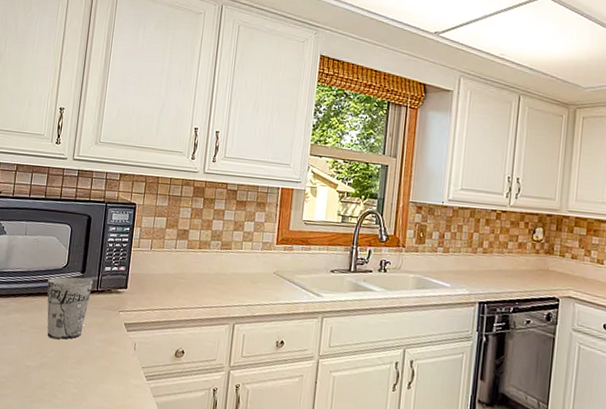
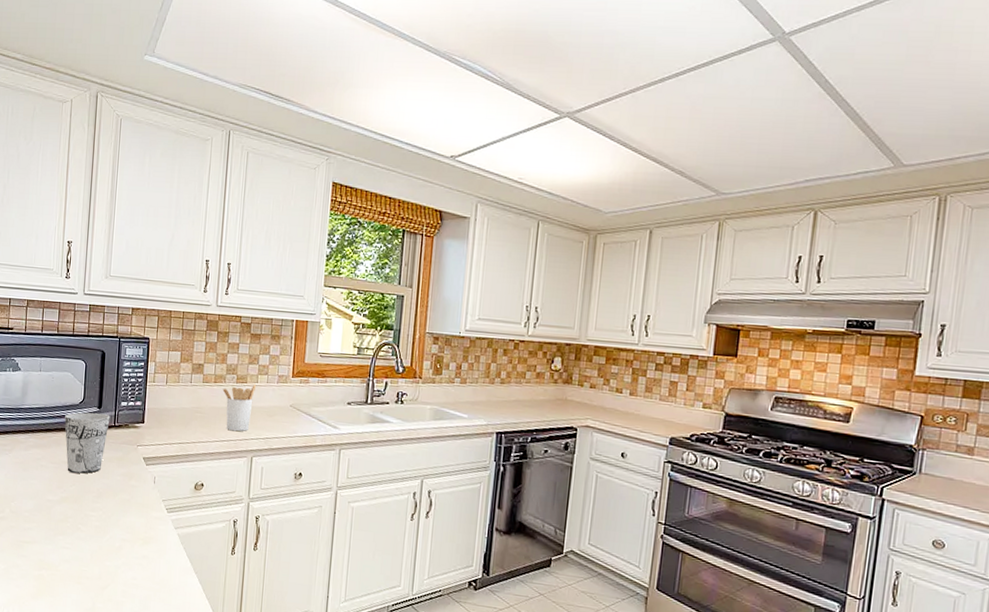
utensil holder: none [206,251,241,298] -> present [222,384,257,432]

